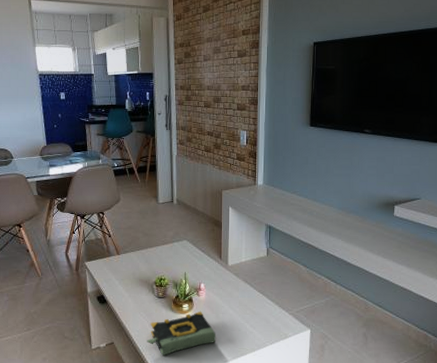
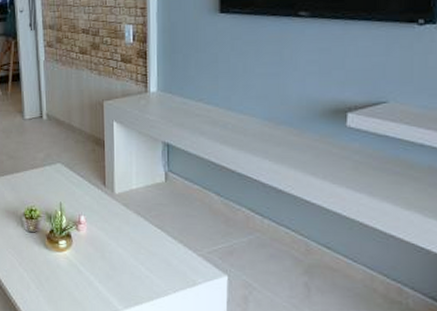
book: present [147,311,216,356] -> none [17,248,103,302]

